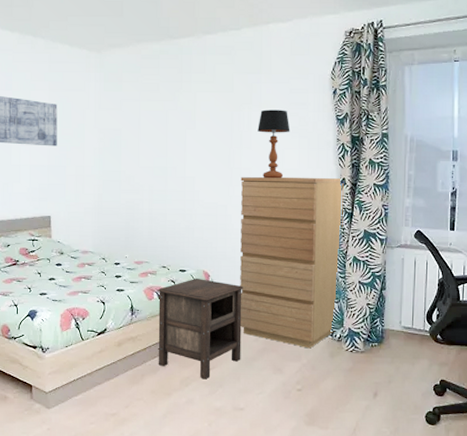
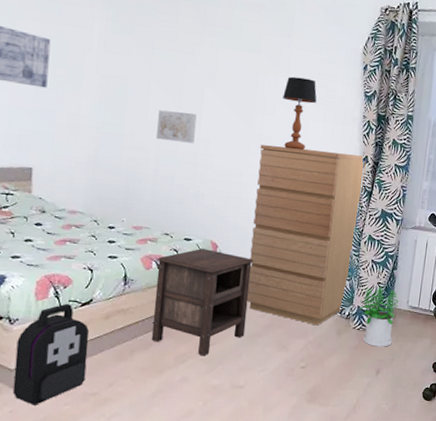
backpack: none [49,333,106,424] -> present [12,303,90,405]
wall art: none [149,154,181,182] -> present [156,110,197,144]
potted plant: none [350,308,391,369] -> present [359,287,399,347]

